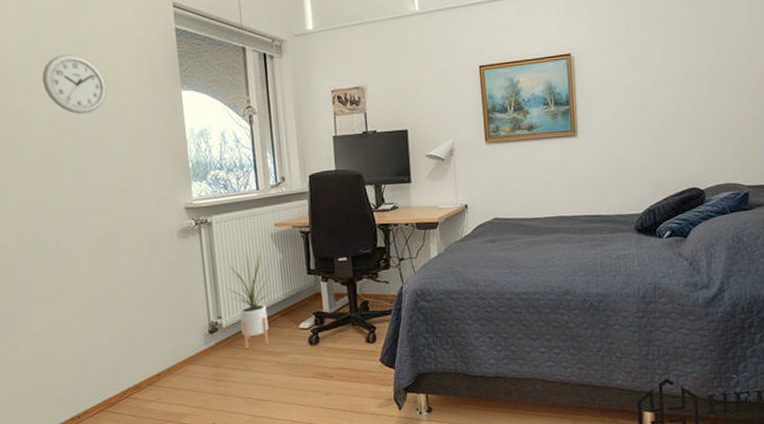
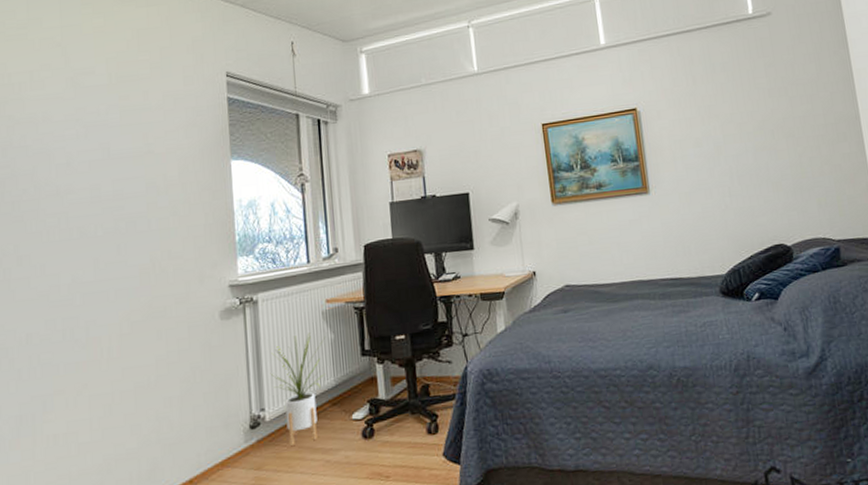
wall clock: present [42,54,107,115] -> none [86,127,153,189]

